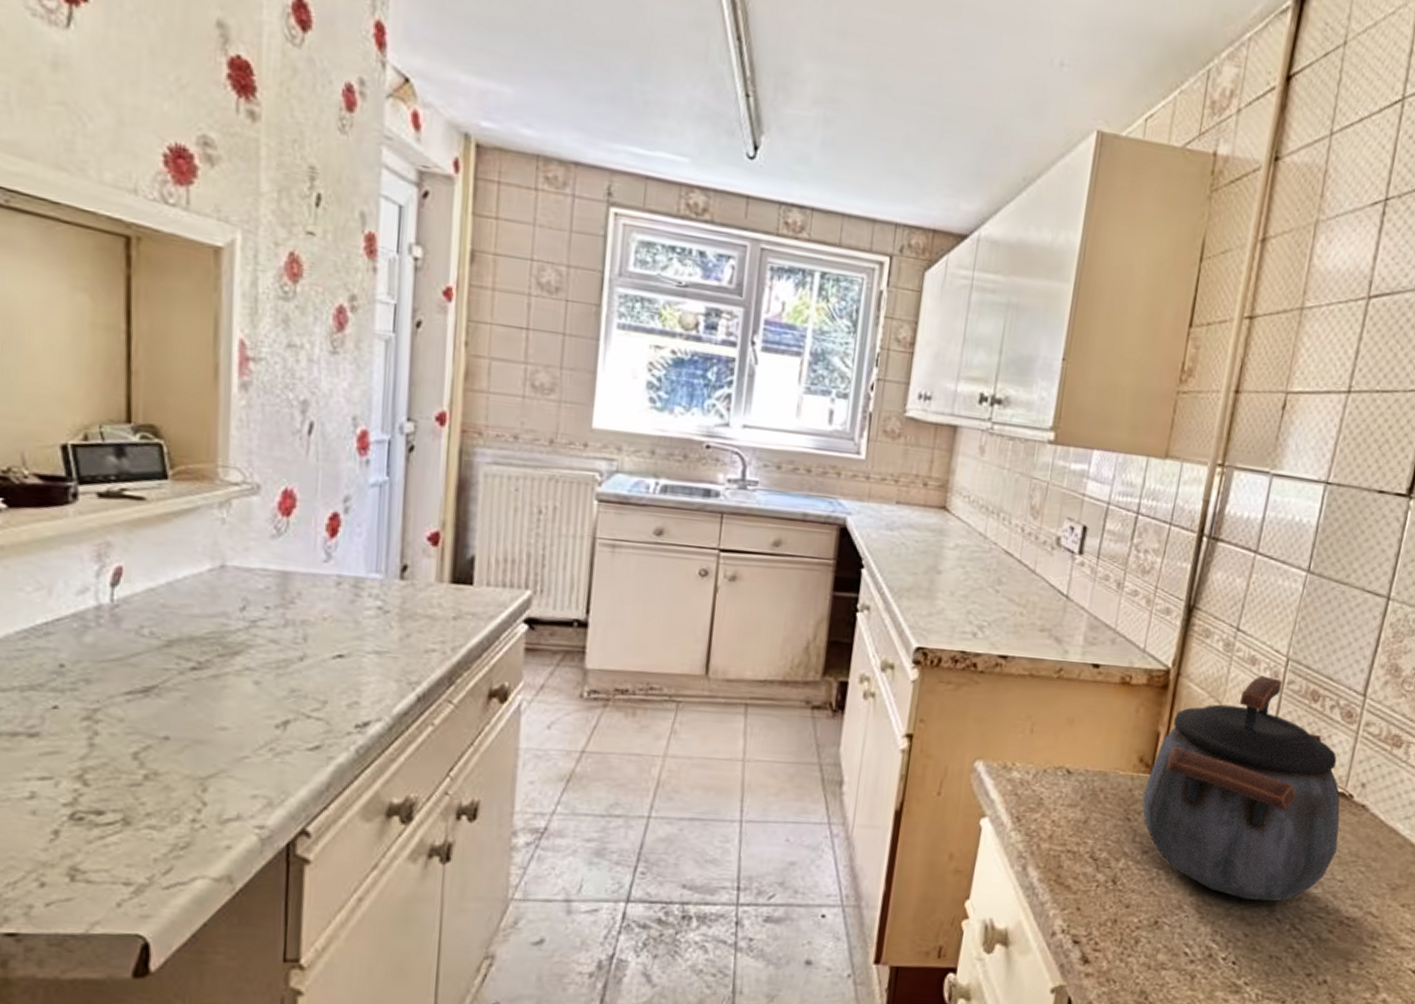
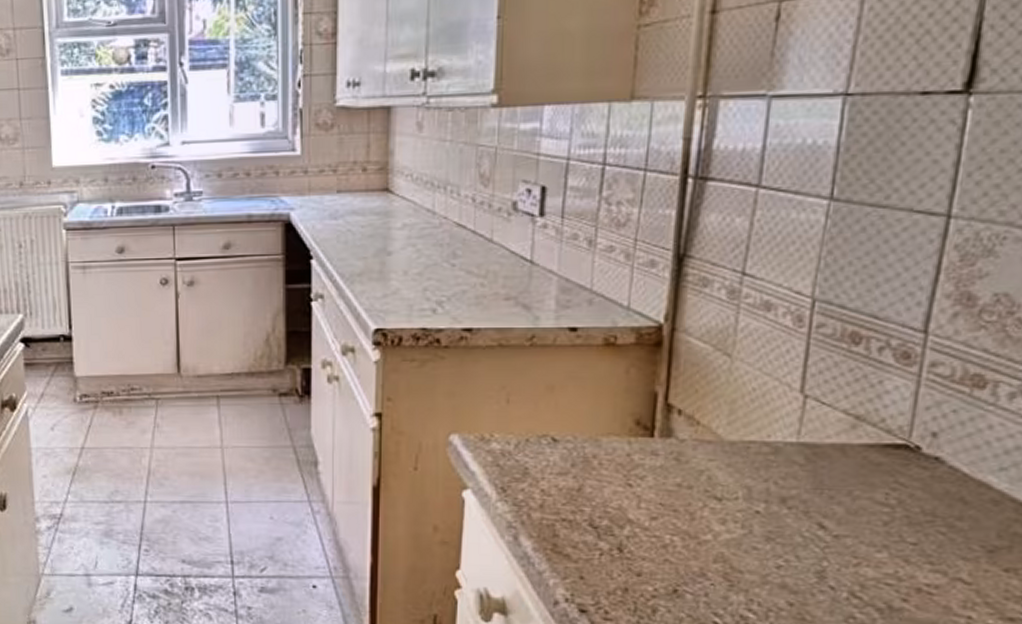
kettle: present [1142,675,1340,901] -> none [644,321,905,567]

